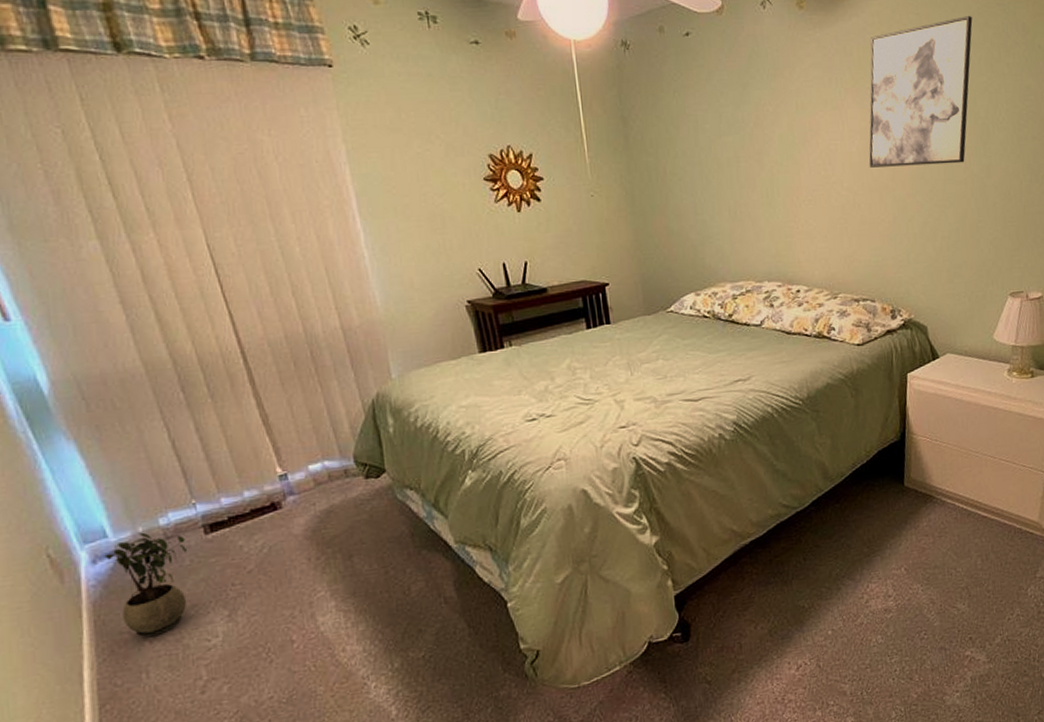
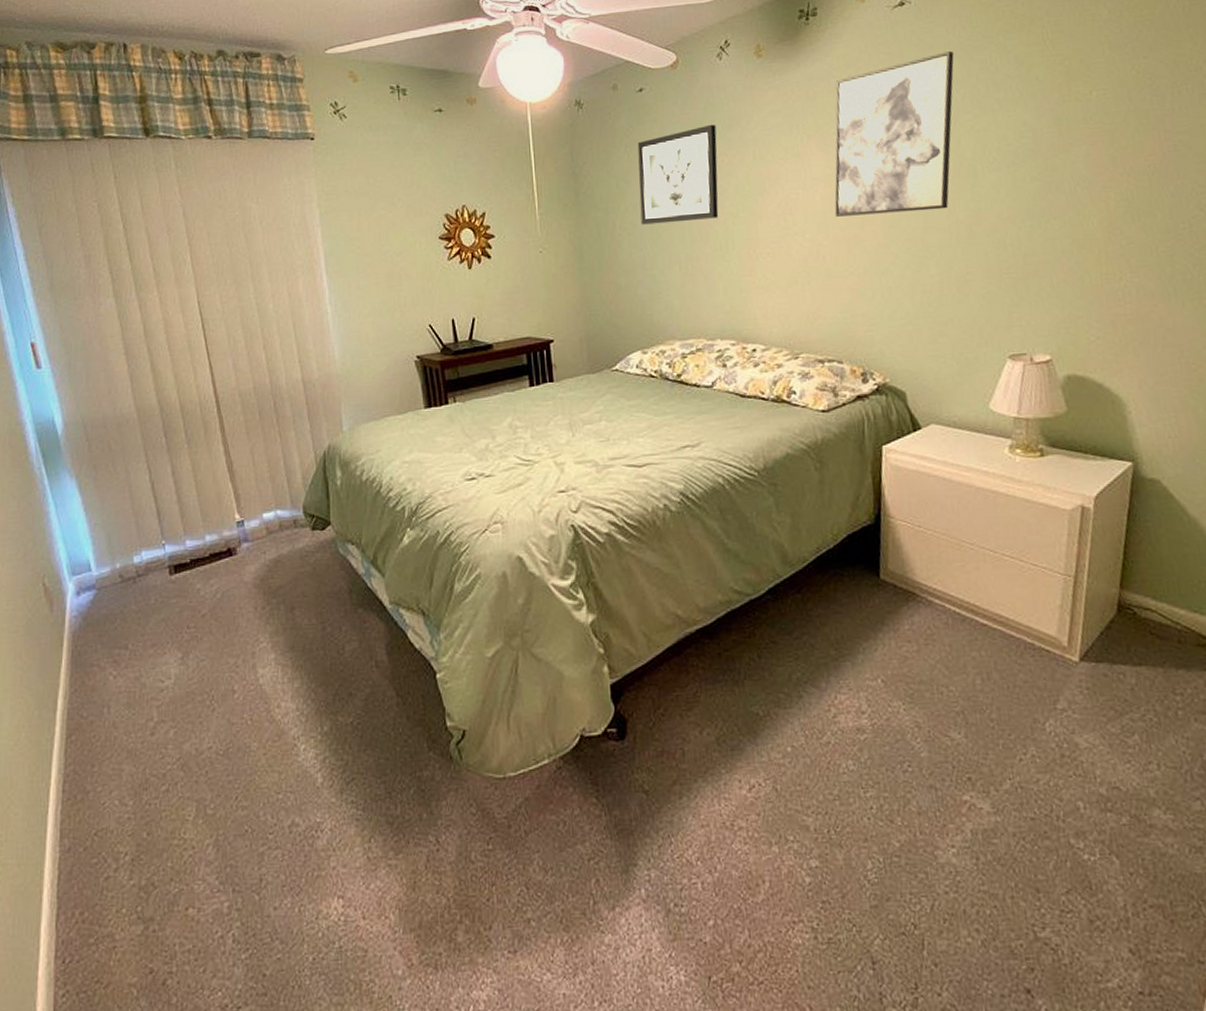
potted plant: present [104,532,188,638] -> none [87,568,154,673]
wall art: none [685,73,765,171] -> present [637,124,719,225]

